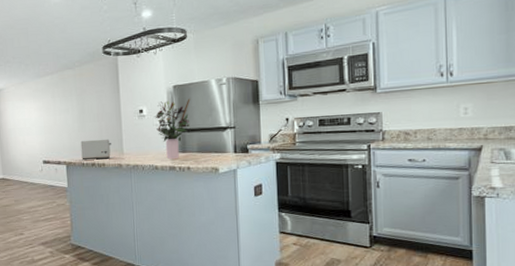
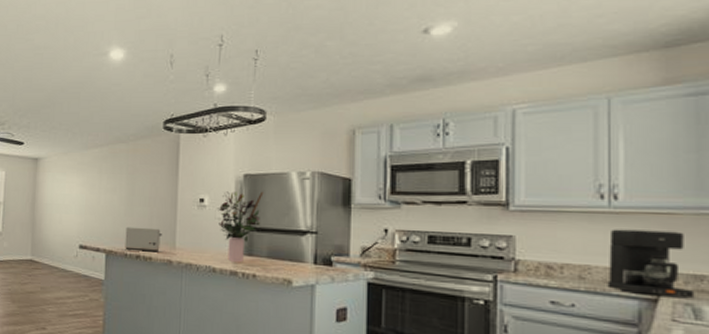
coffee maker: none [447,95,506,146] -> present [607,229,695,299]

